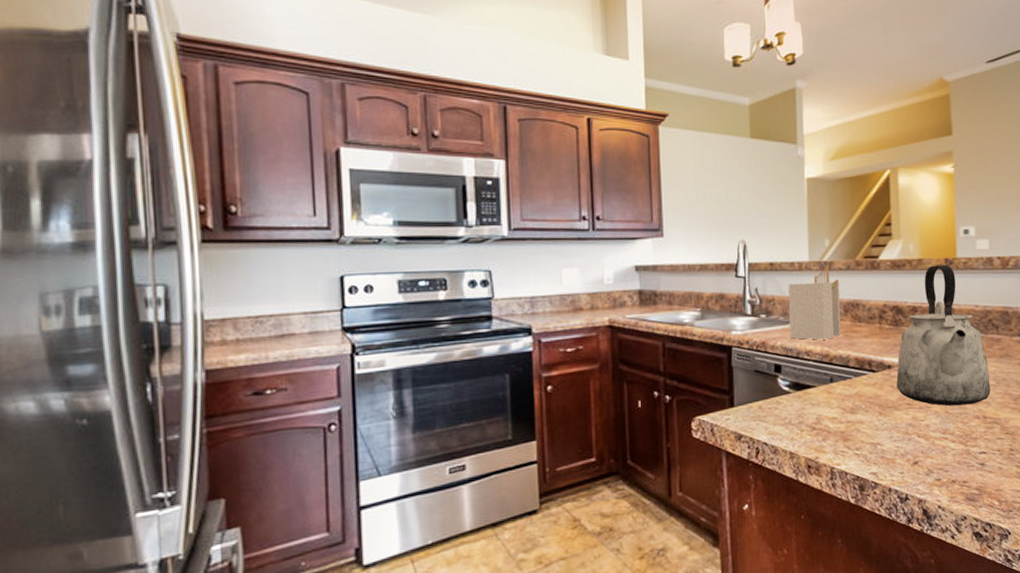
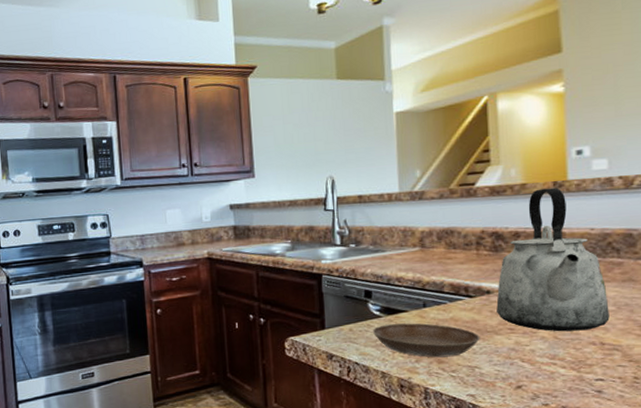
saucer: none [781,399,882,436] -> present [372,323,480,358]
utensil holder: present [788,265,842,340] -> none [378,195,435,267]

